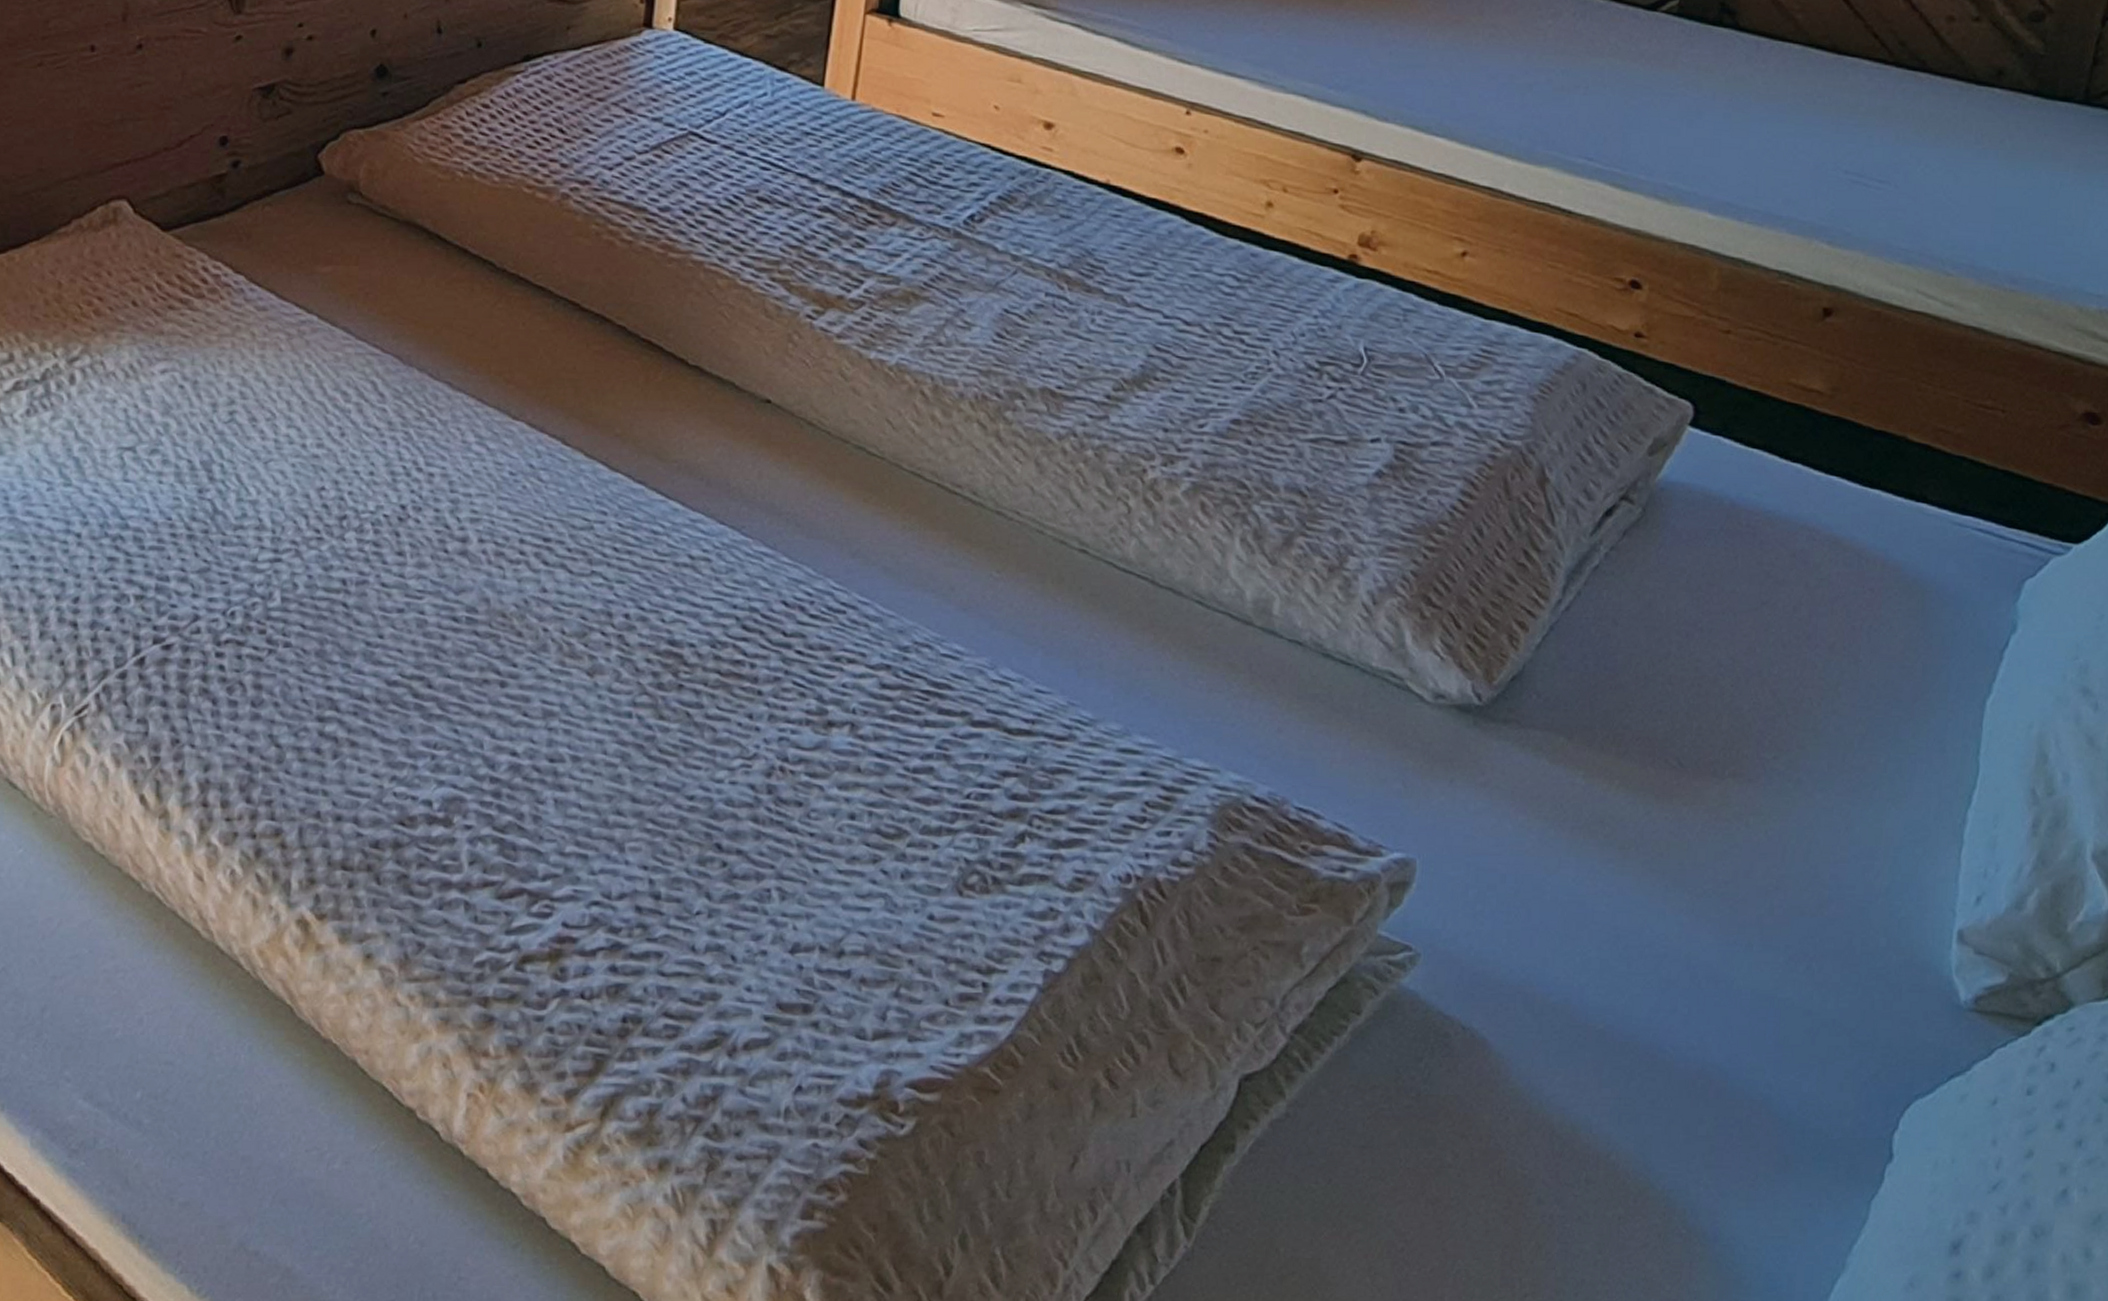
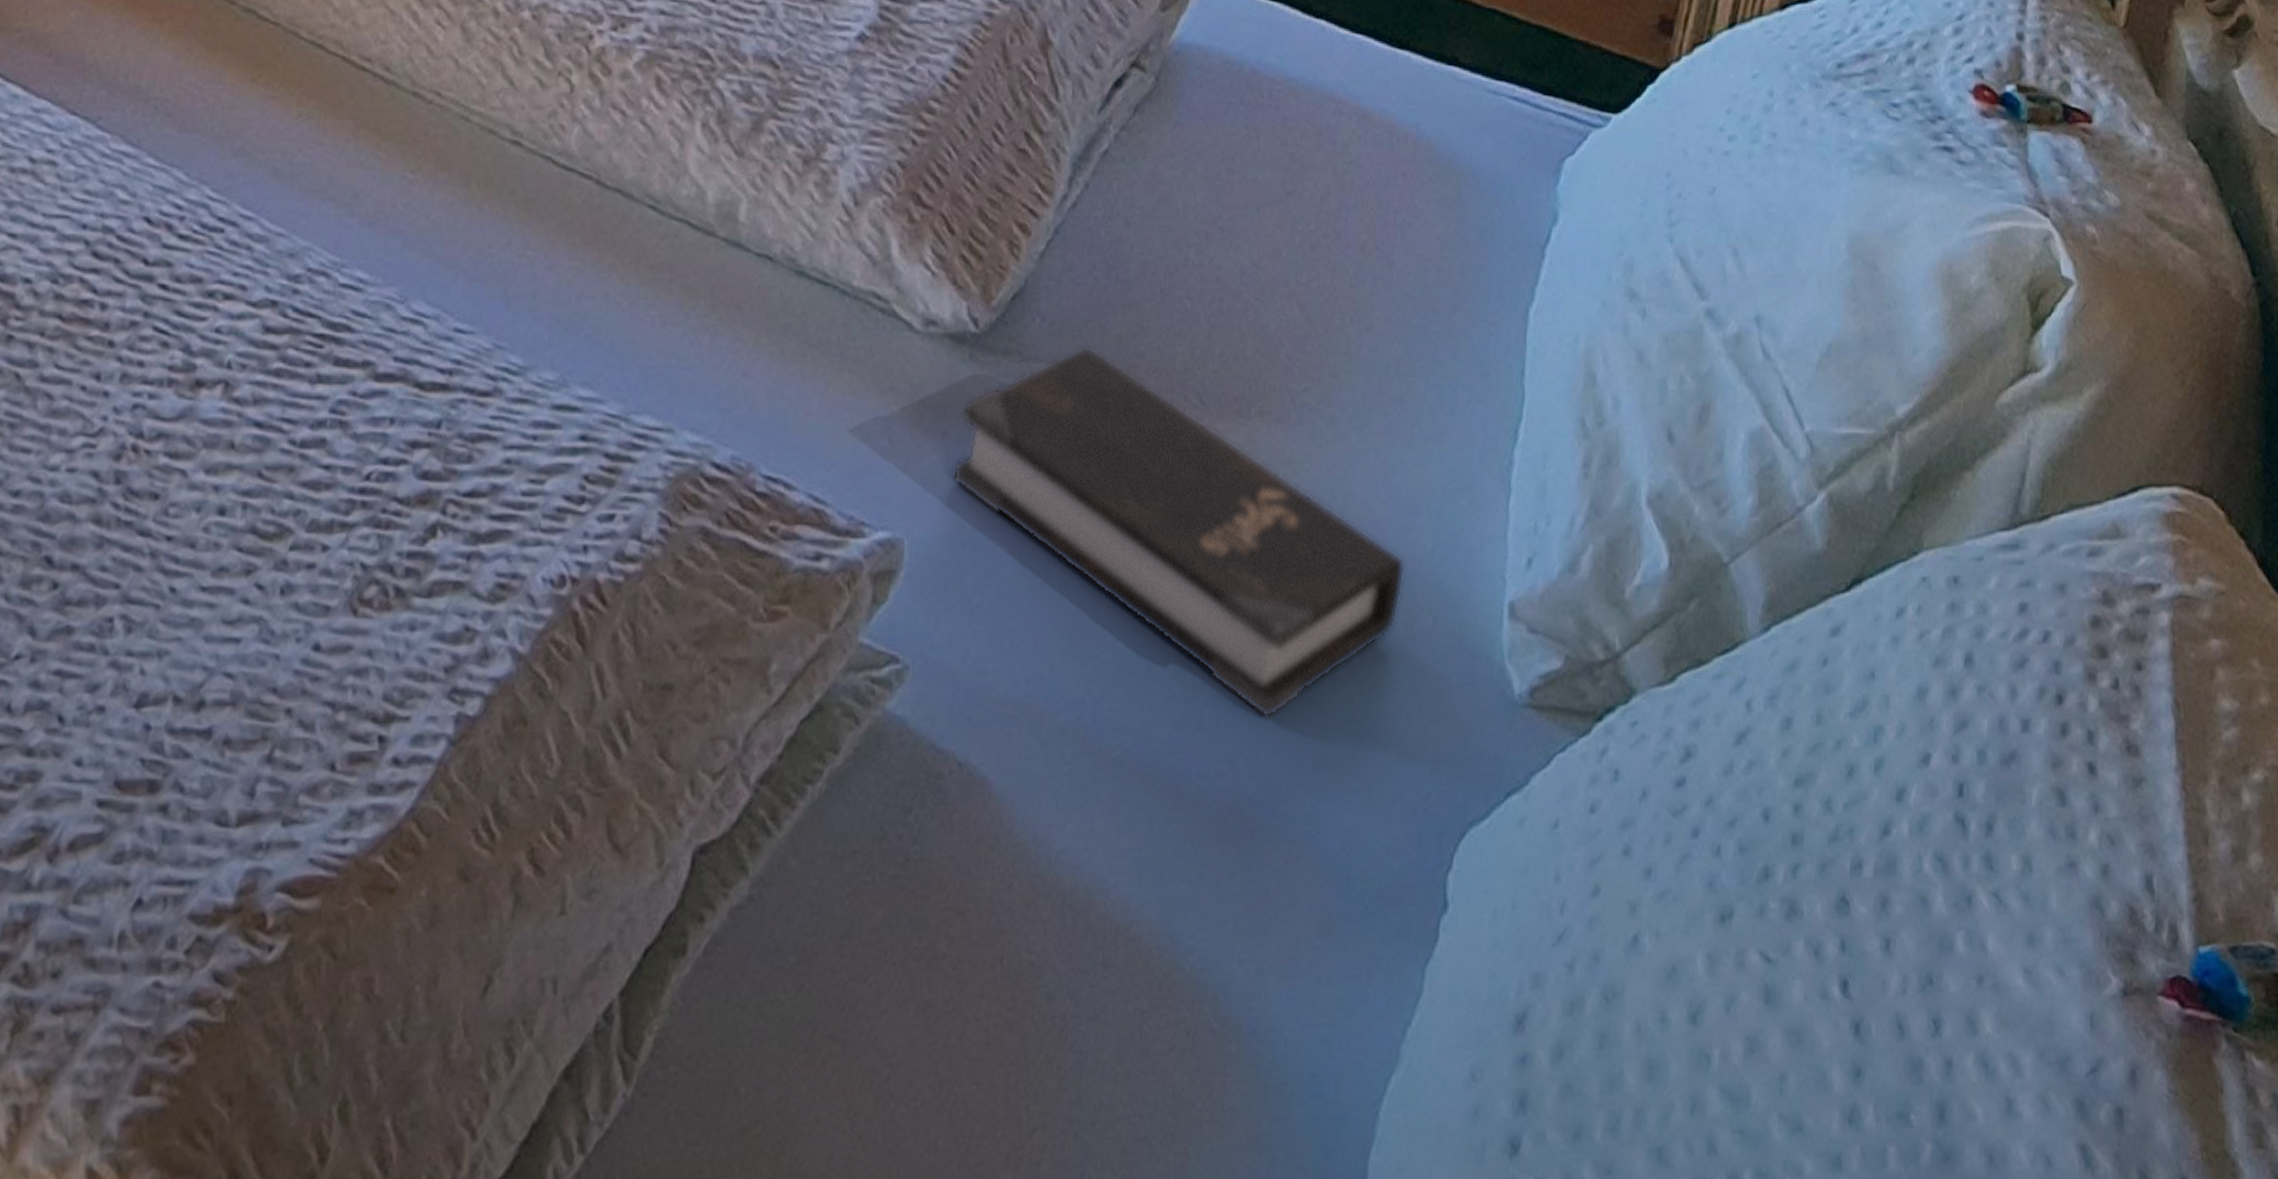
hardback book: none [1458,718,1863,1008] -> present [952,346,1405,719]

